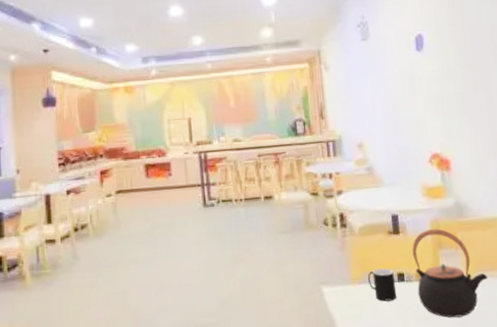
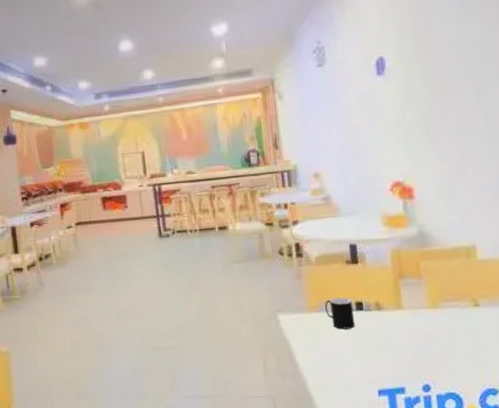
teapot: present [412,228,488,318] -> none [371,258,453,347]

